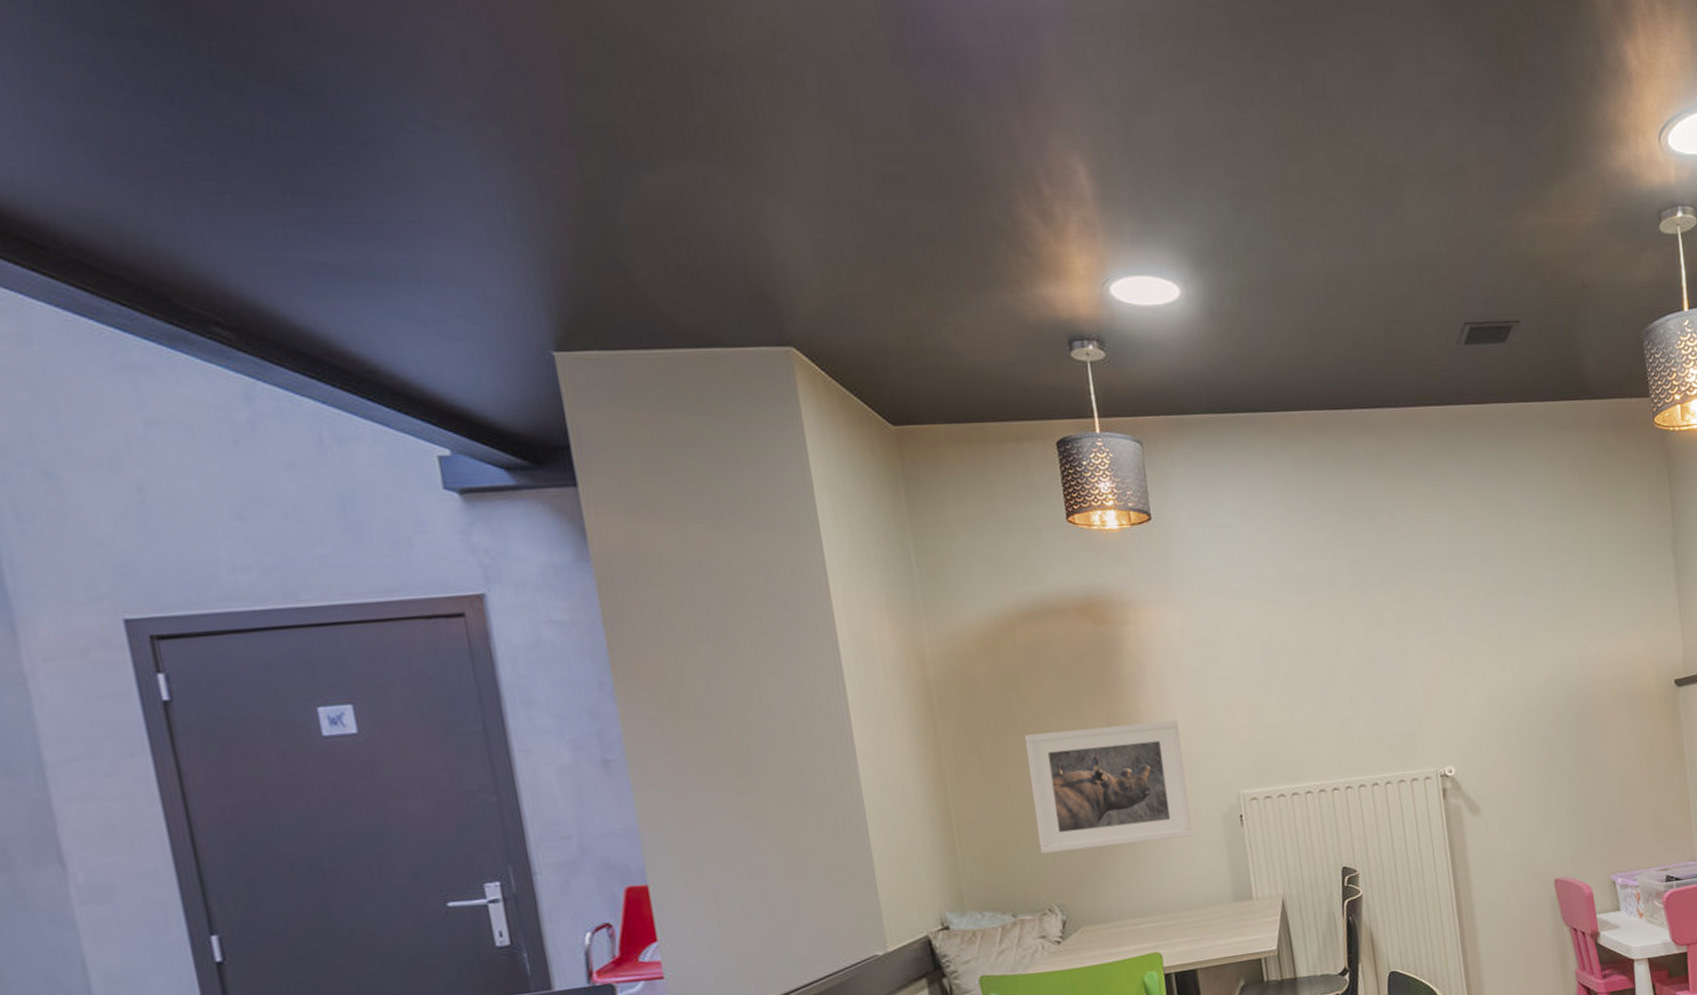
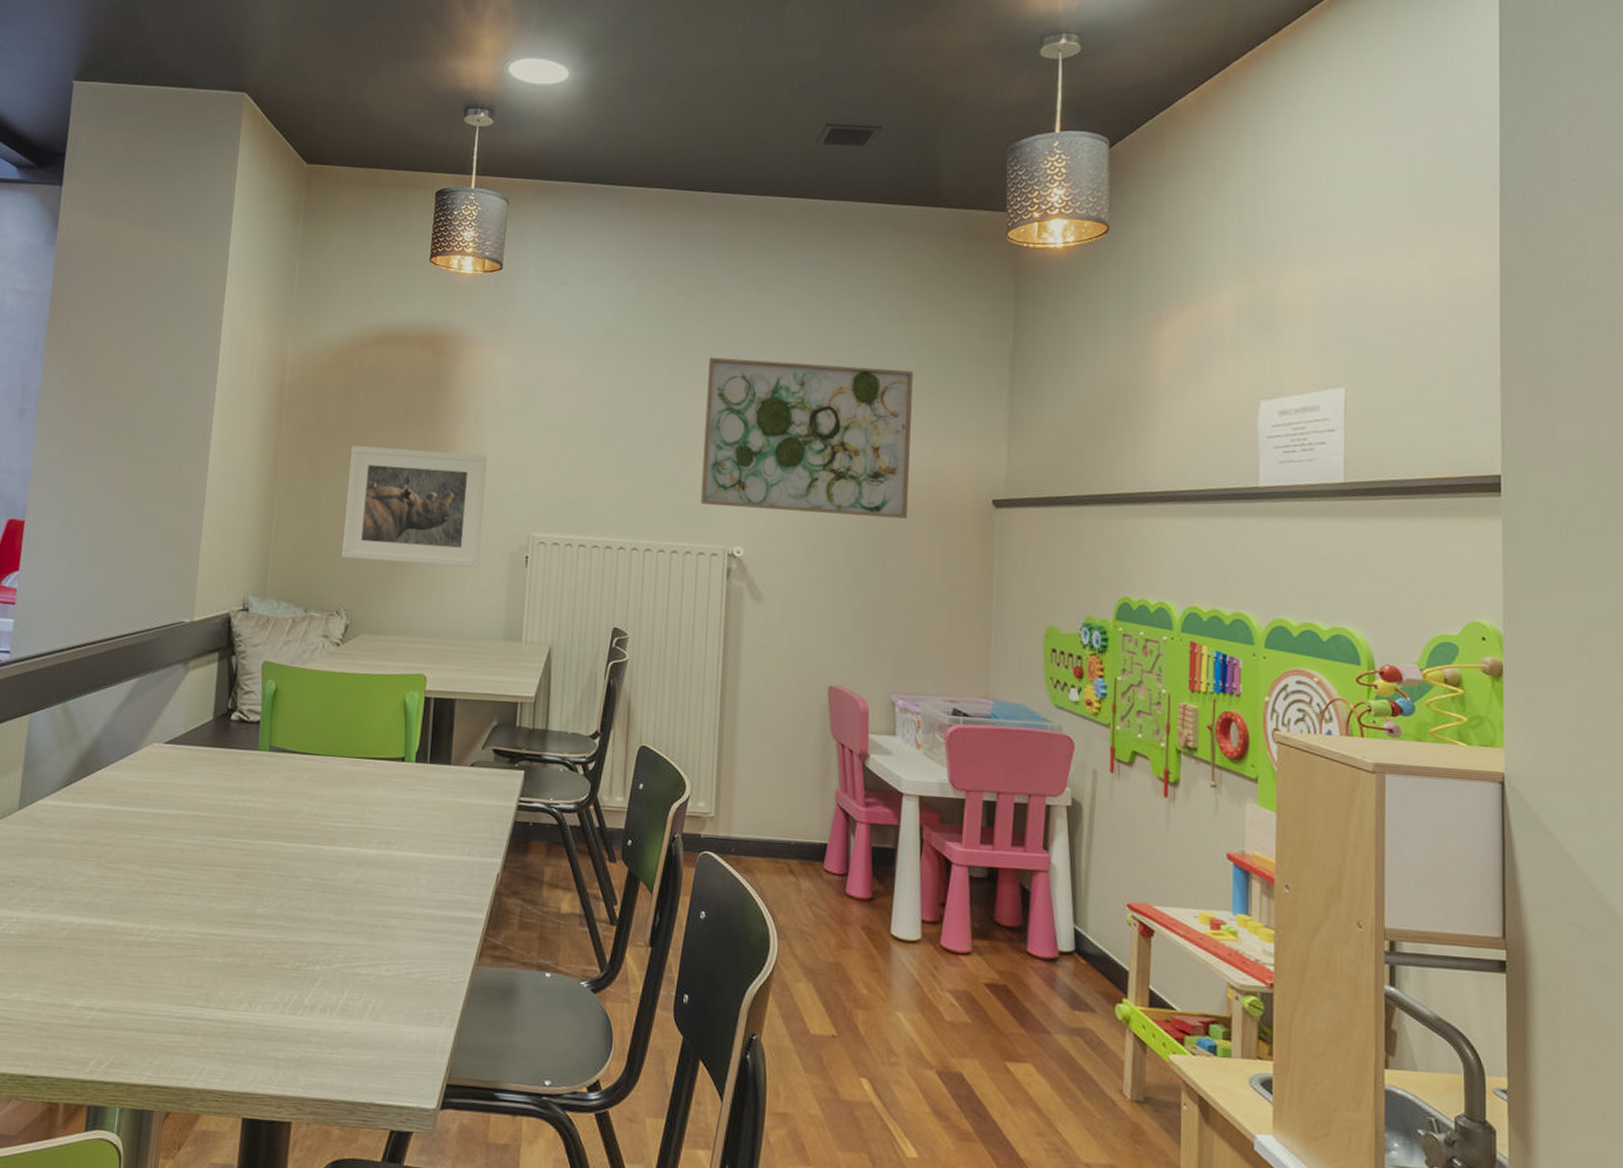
wall art: none [1388,568,1602,731] -> present [700,357,913,519]

